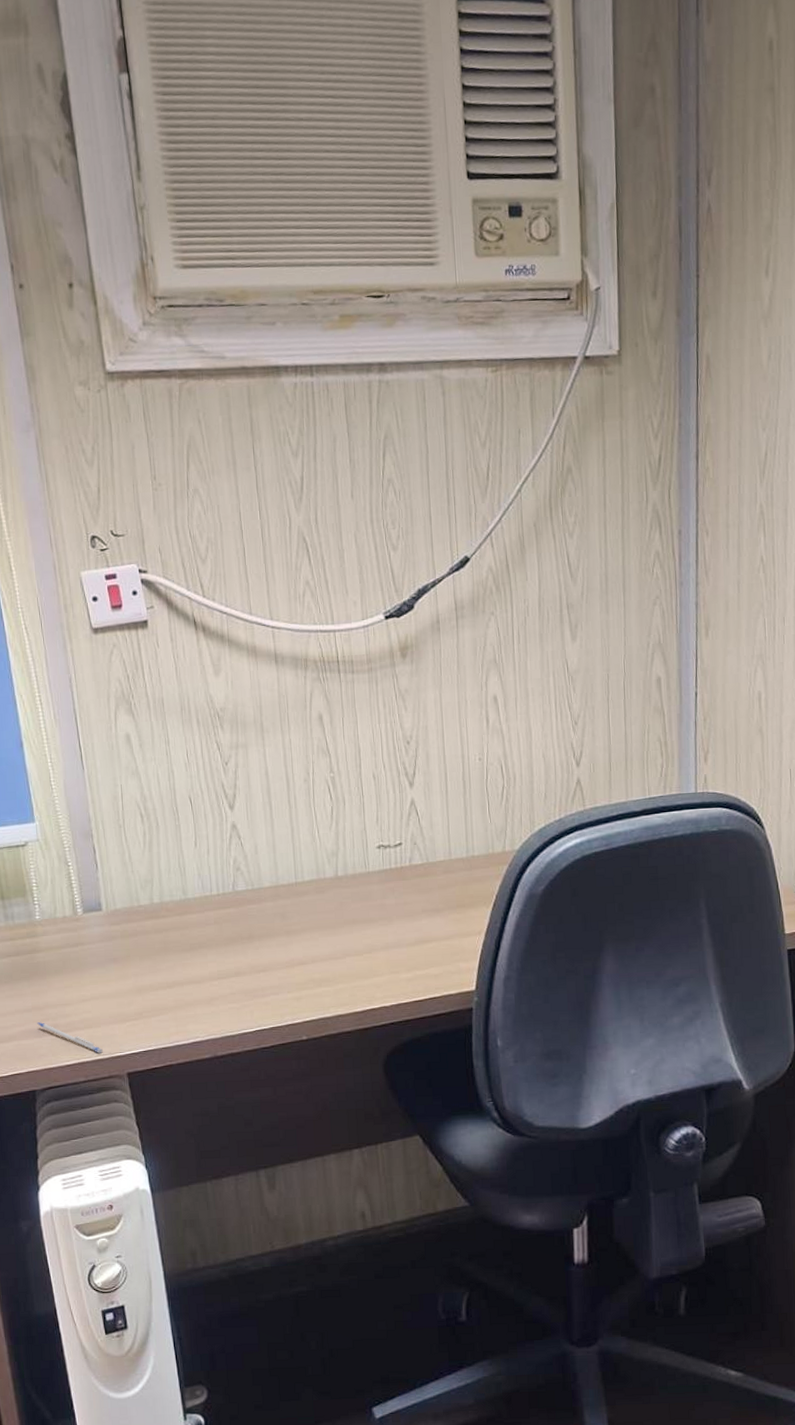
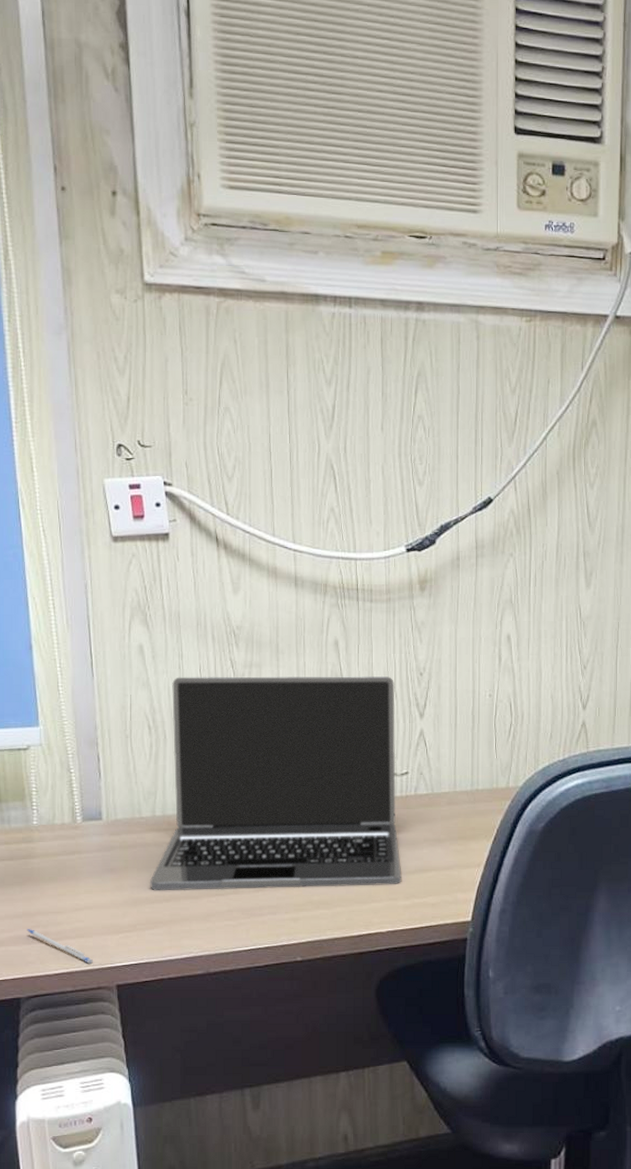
laptop: none [152,747,402,978] -> present [150,675,402,891]

